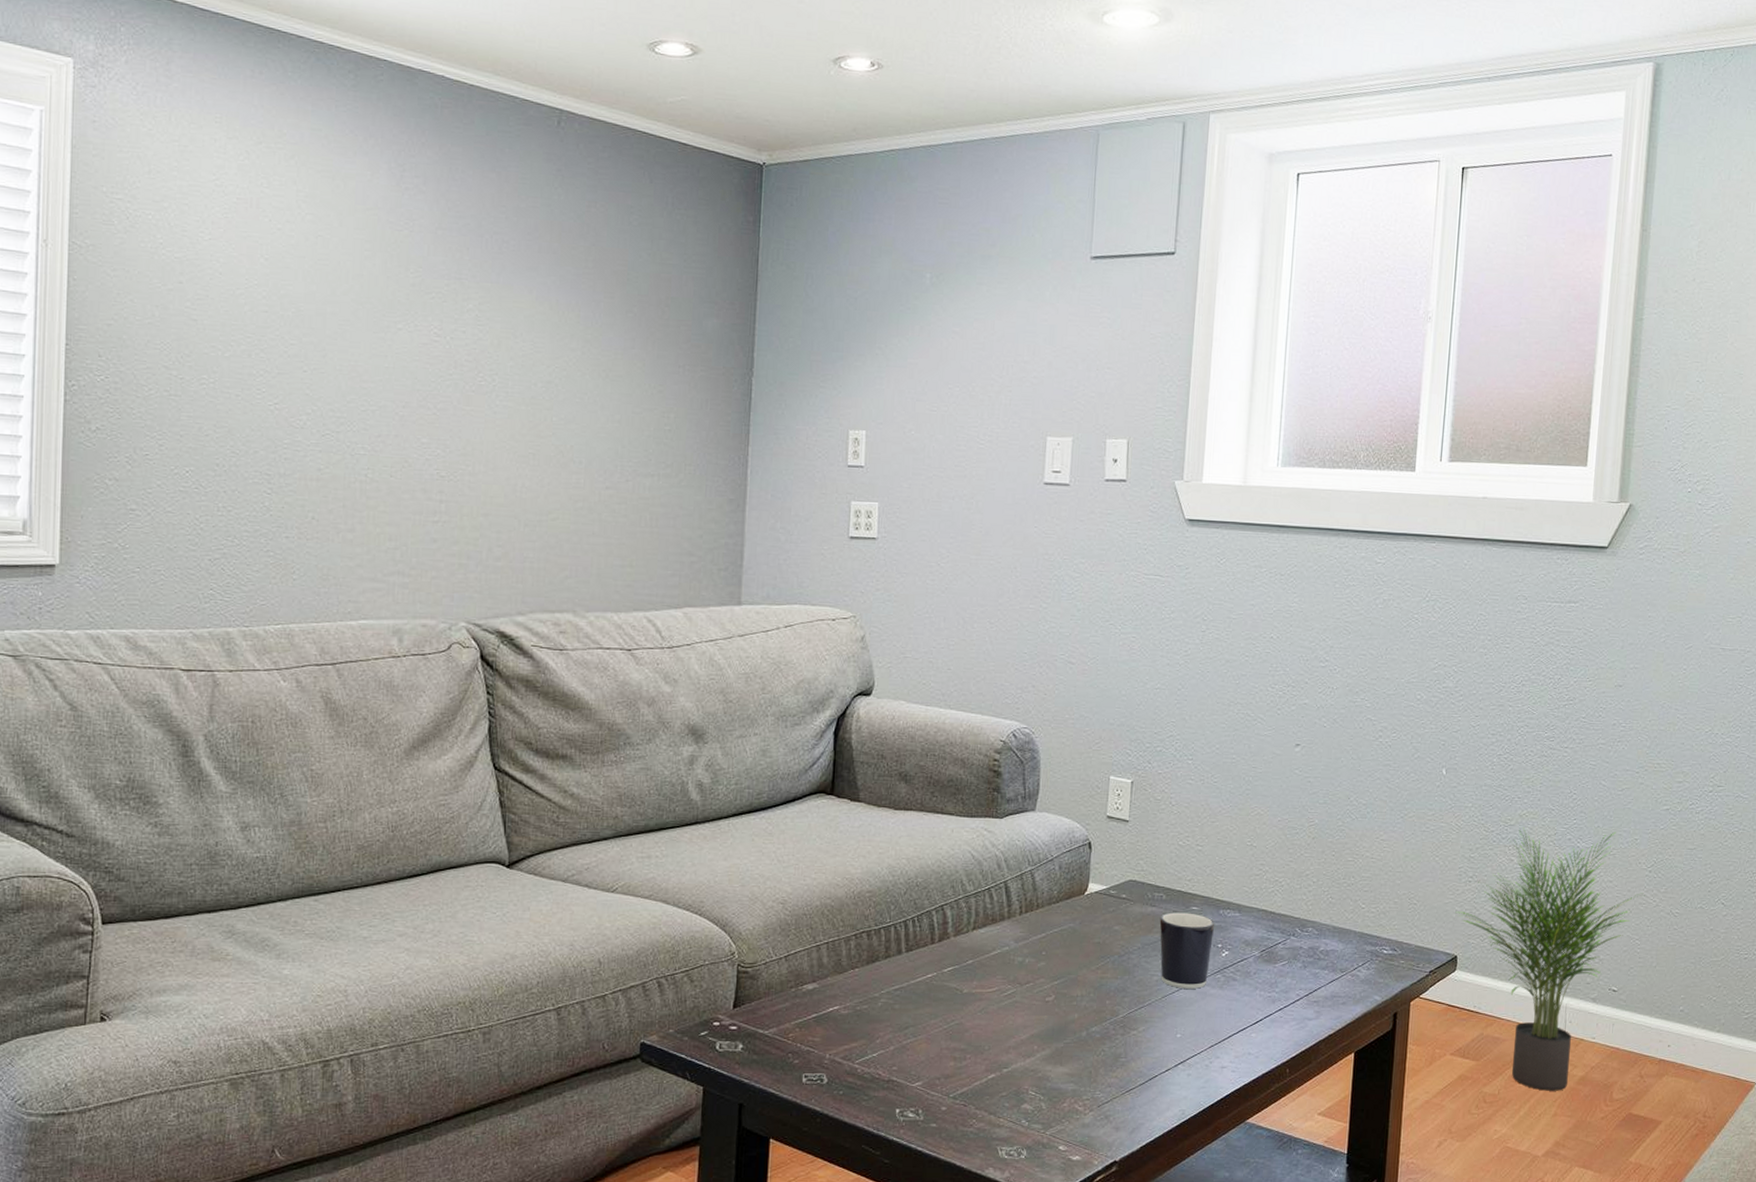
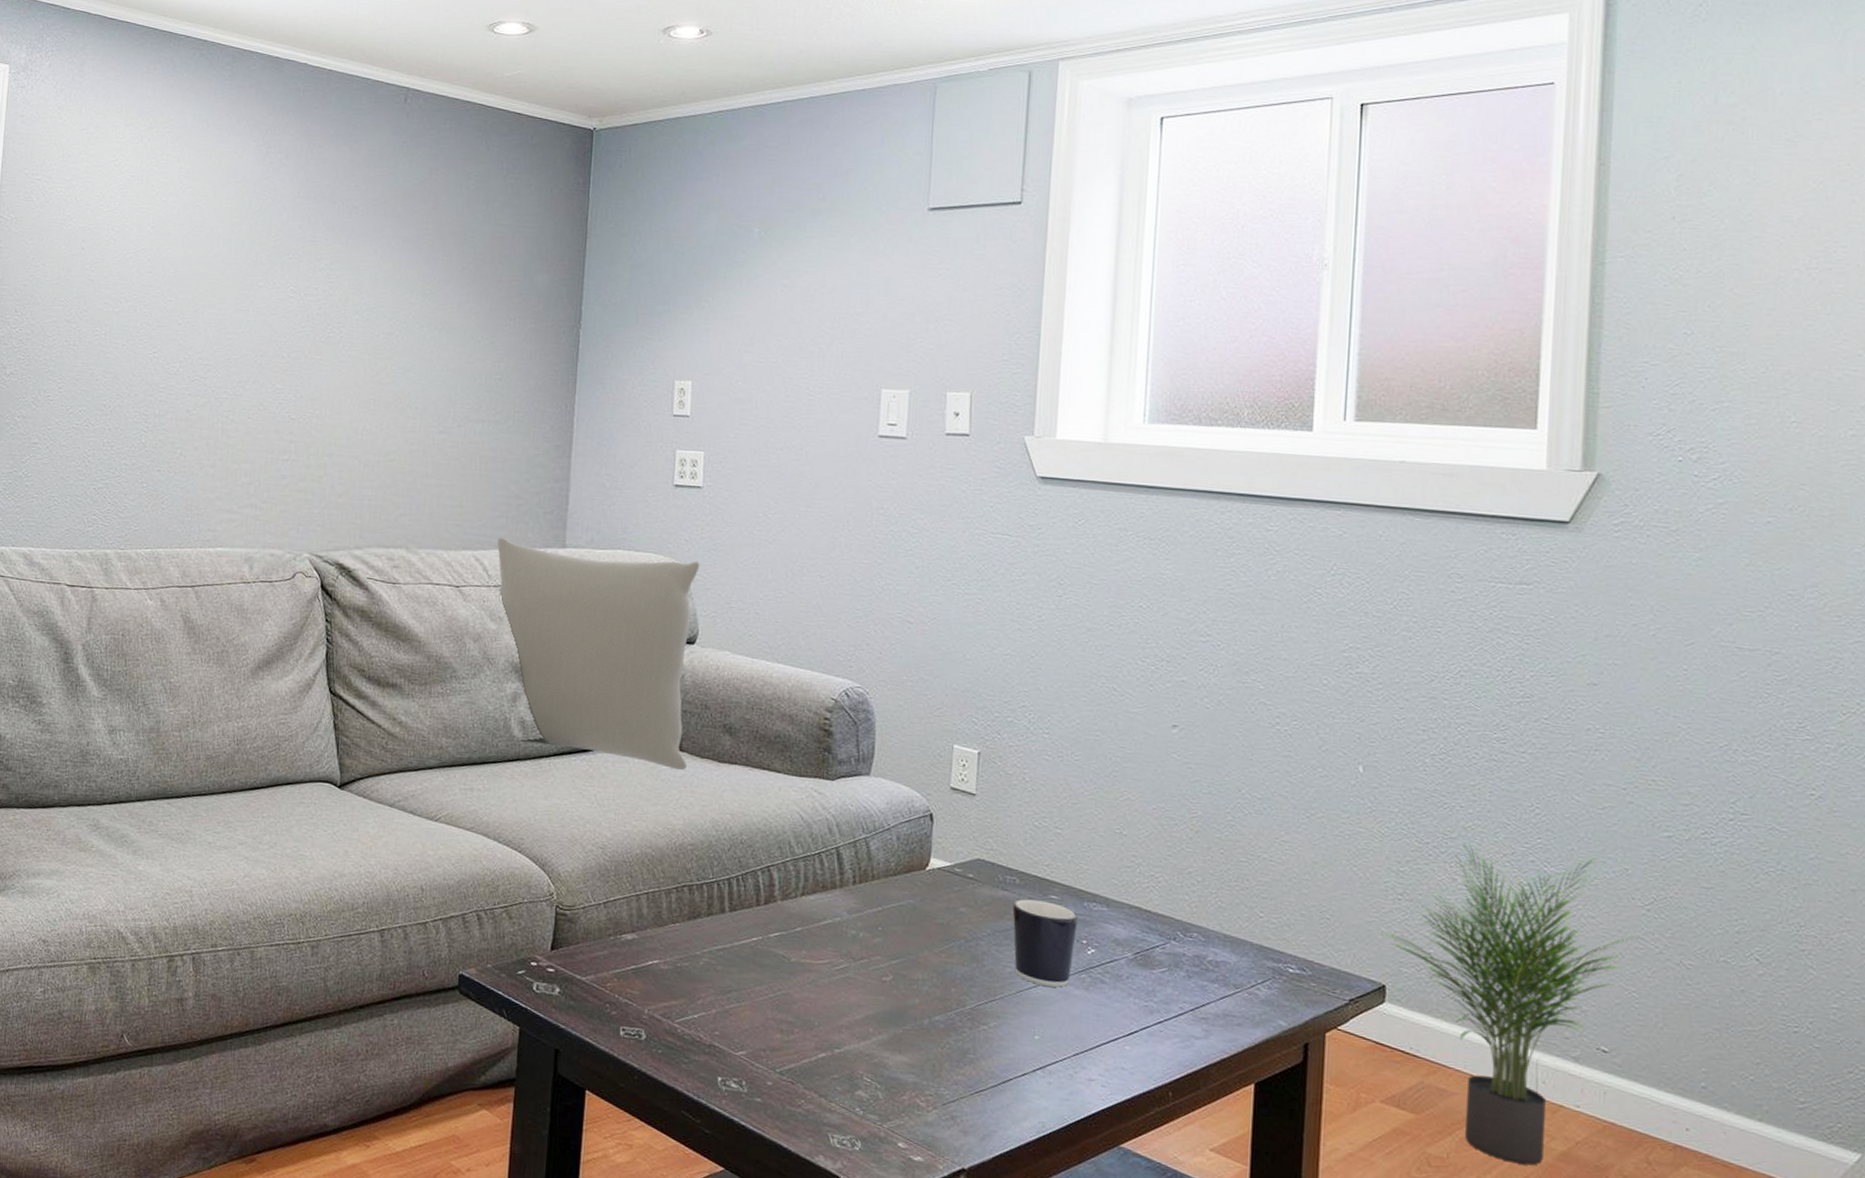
pillow: none [670,596,876,821] -> present [497,536,700,771]

